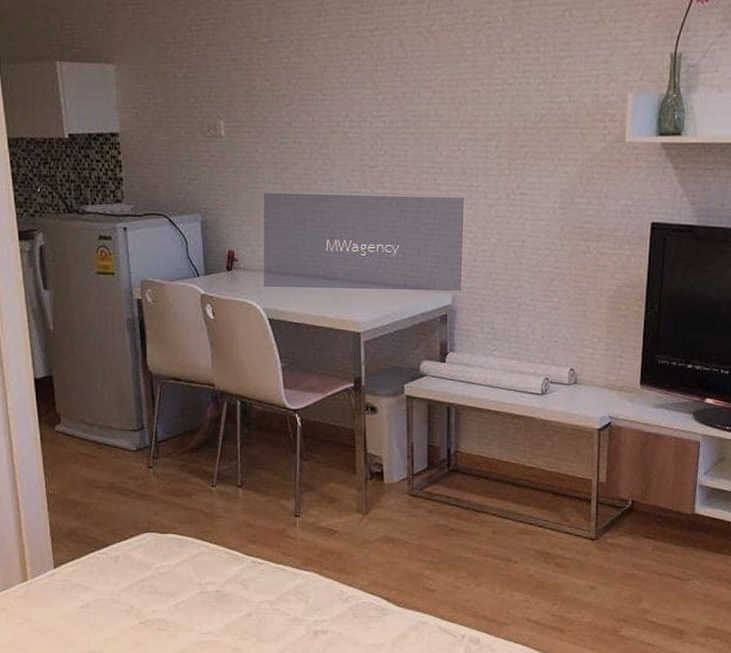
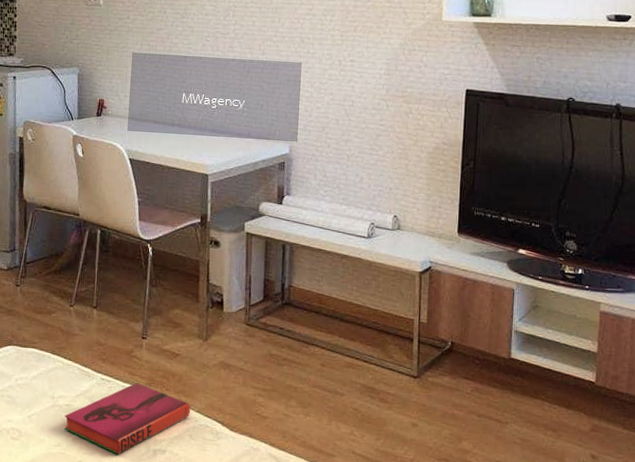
hardback book: none [214,564,352,639] -> present [64,383,190,455]

